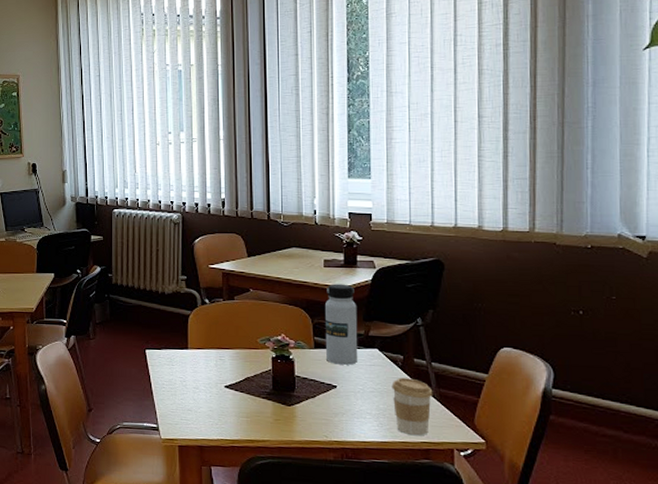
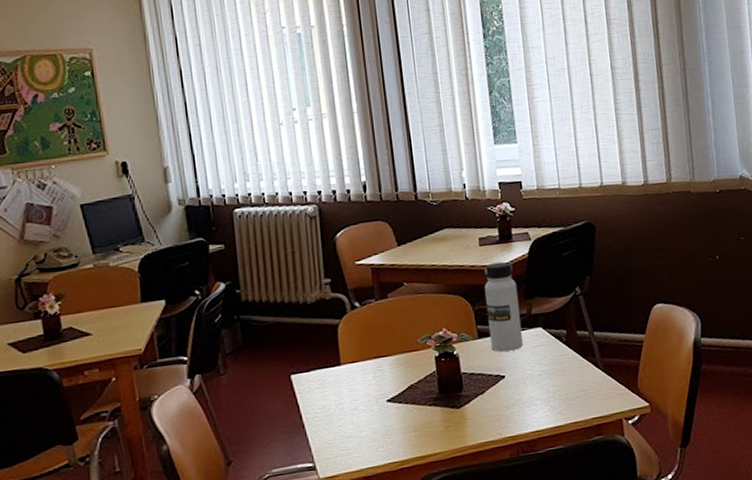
coffee cup: present [391,377,433,436] -> none [558,352,598,414]

